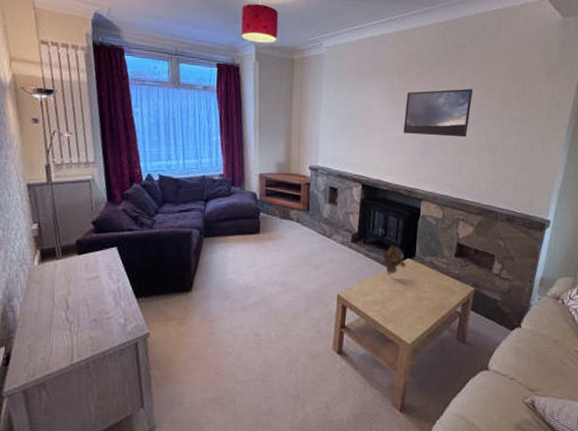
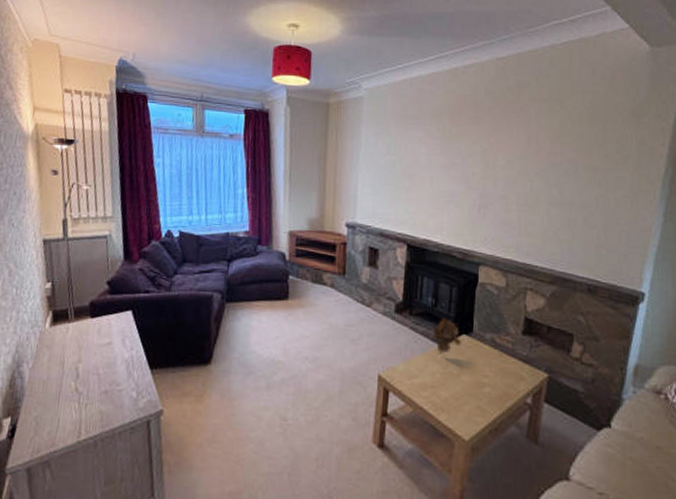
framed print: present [403,88,473,138] -> none [455,133,541,191]

